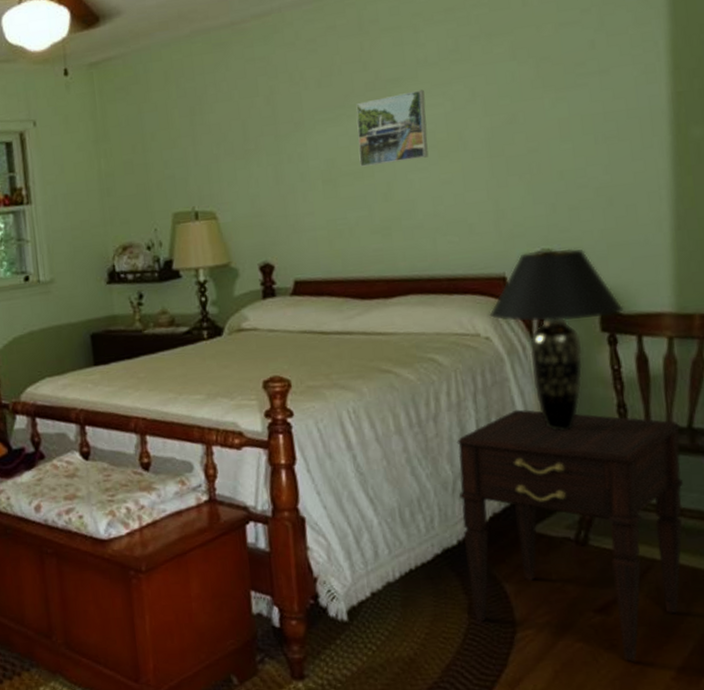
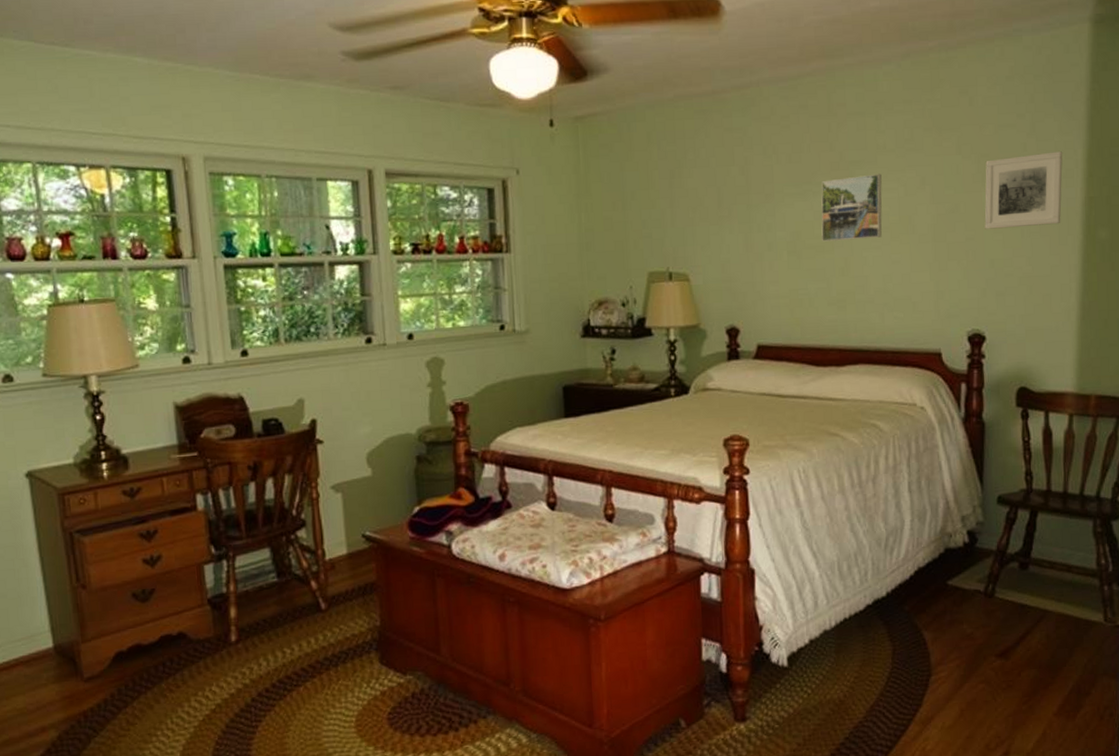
nightstand: present [456,409,683,662] -> none [891,474,1074,700]
table lamp: present [489,248,625,431] -> none [925,330,1037,494]
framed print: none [546,45,643,139] -> present [984,151,1063,229]

